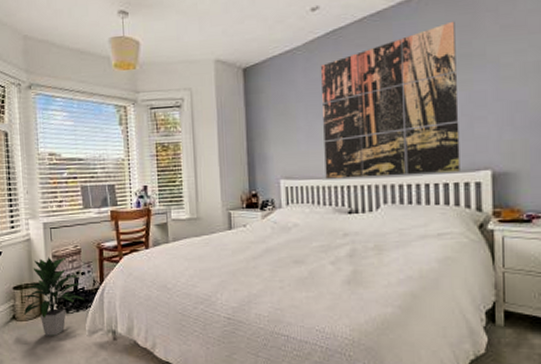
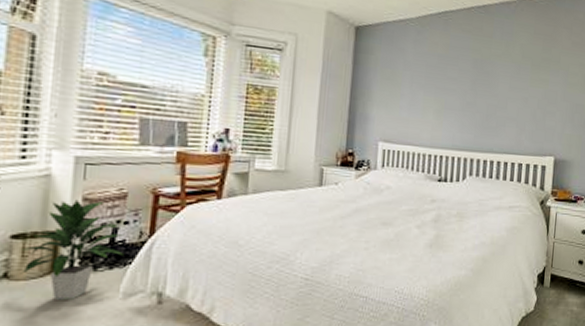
wall art: present [321,21,460,179] -> none [421,29,541,155]

